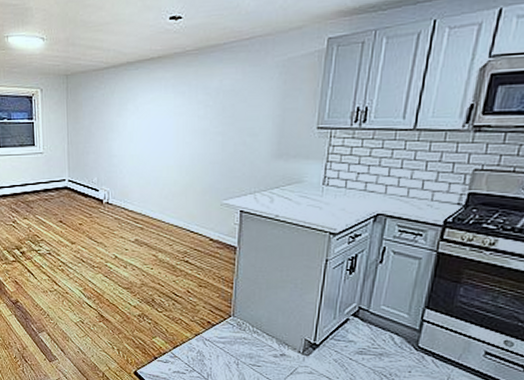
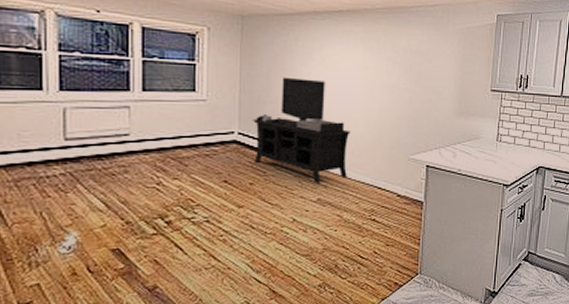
media console: none [79,128,164,225] -> present [253,77,351,183]

